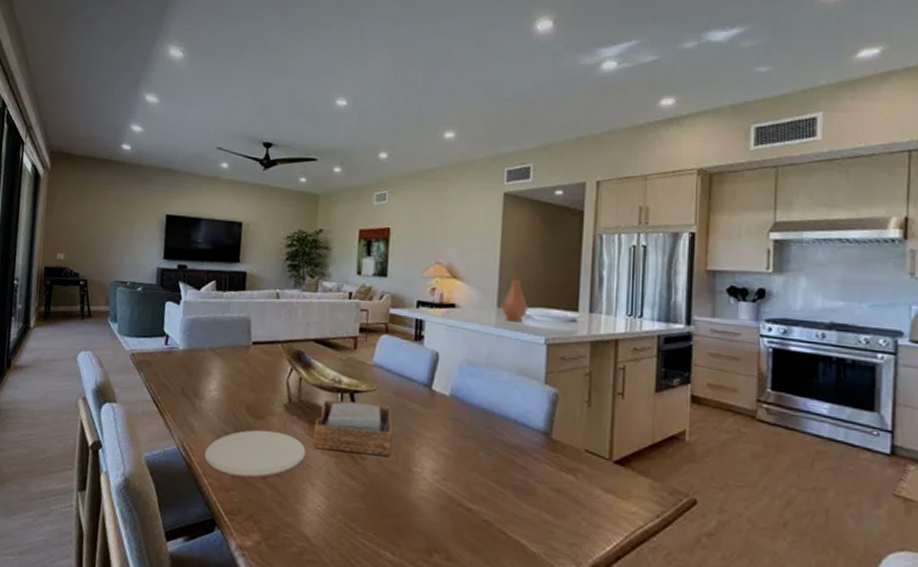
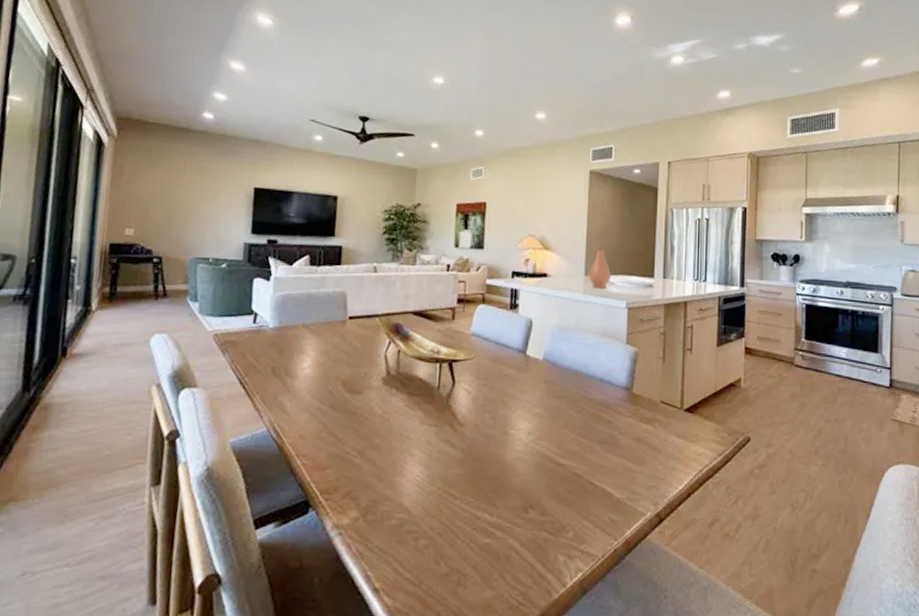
plate: present [204,429,306,478] -> none [297,405,405,455]
napkin holder: present [312,399,393,457] -> none [411,370,490,422]

